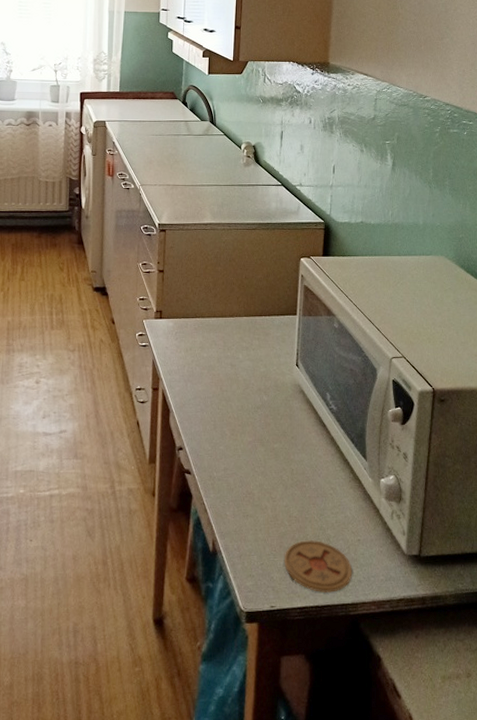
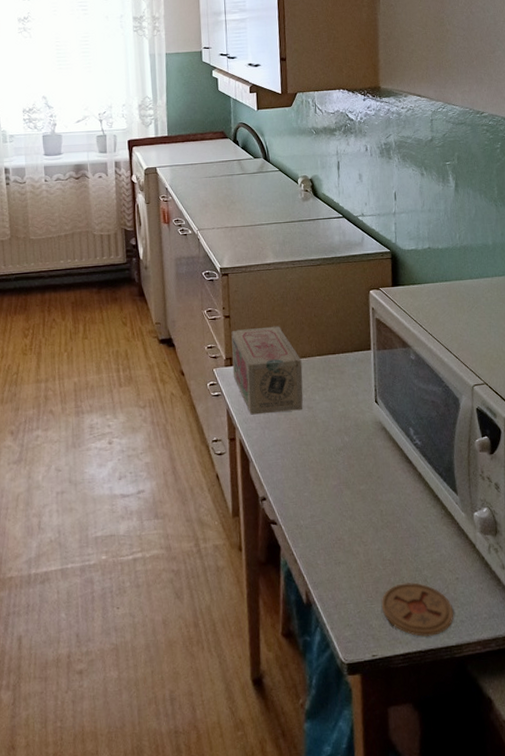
tea box: none [161,284,229,368] -> present [231,326,303,415]

